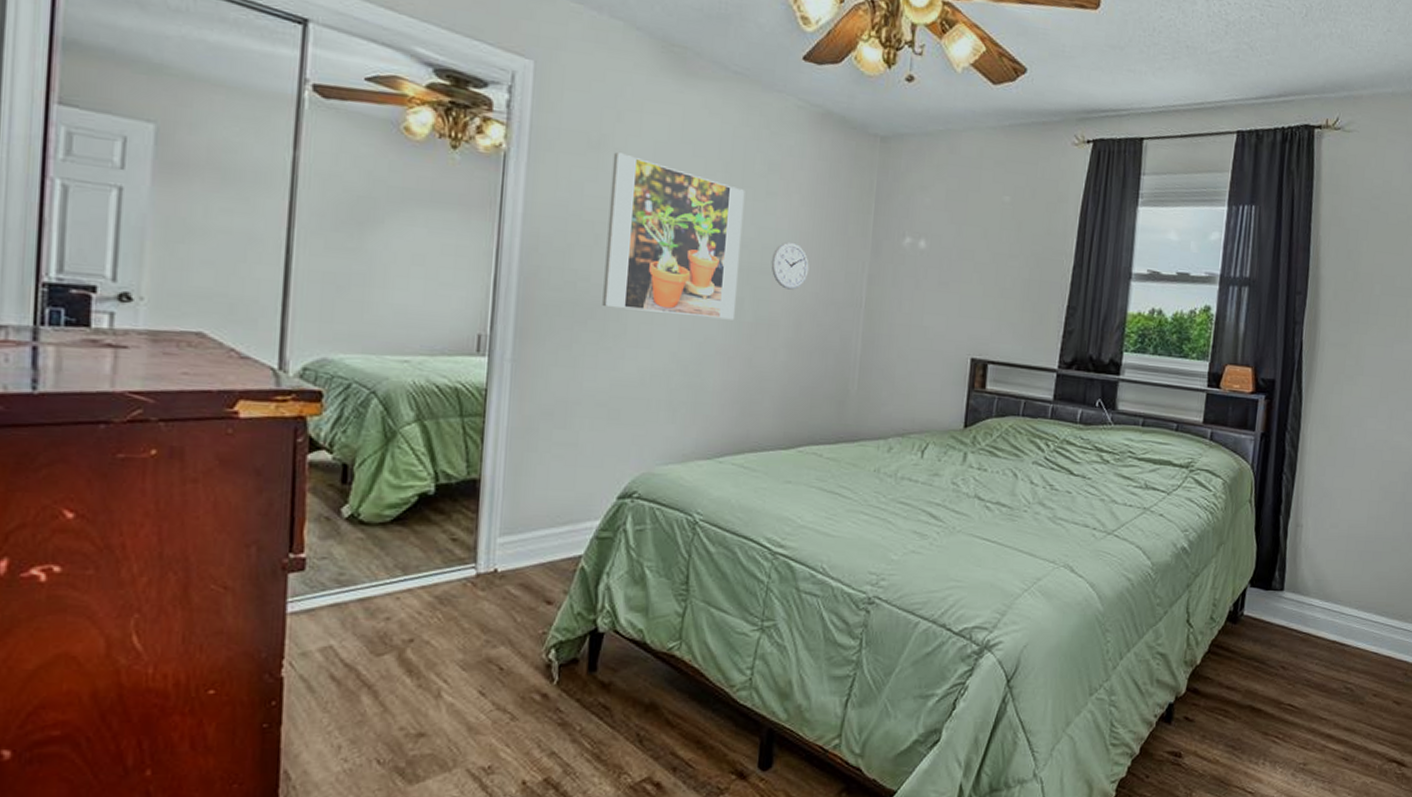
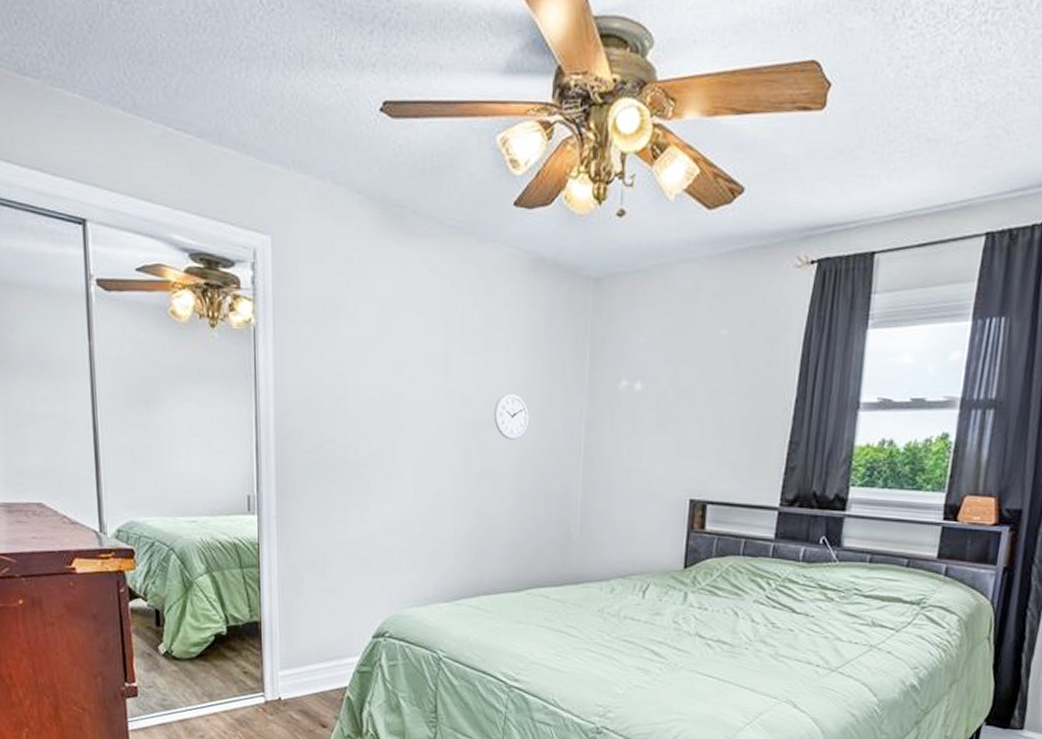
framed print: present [602,152,745,320] -> none [346,318,466,472]

